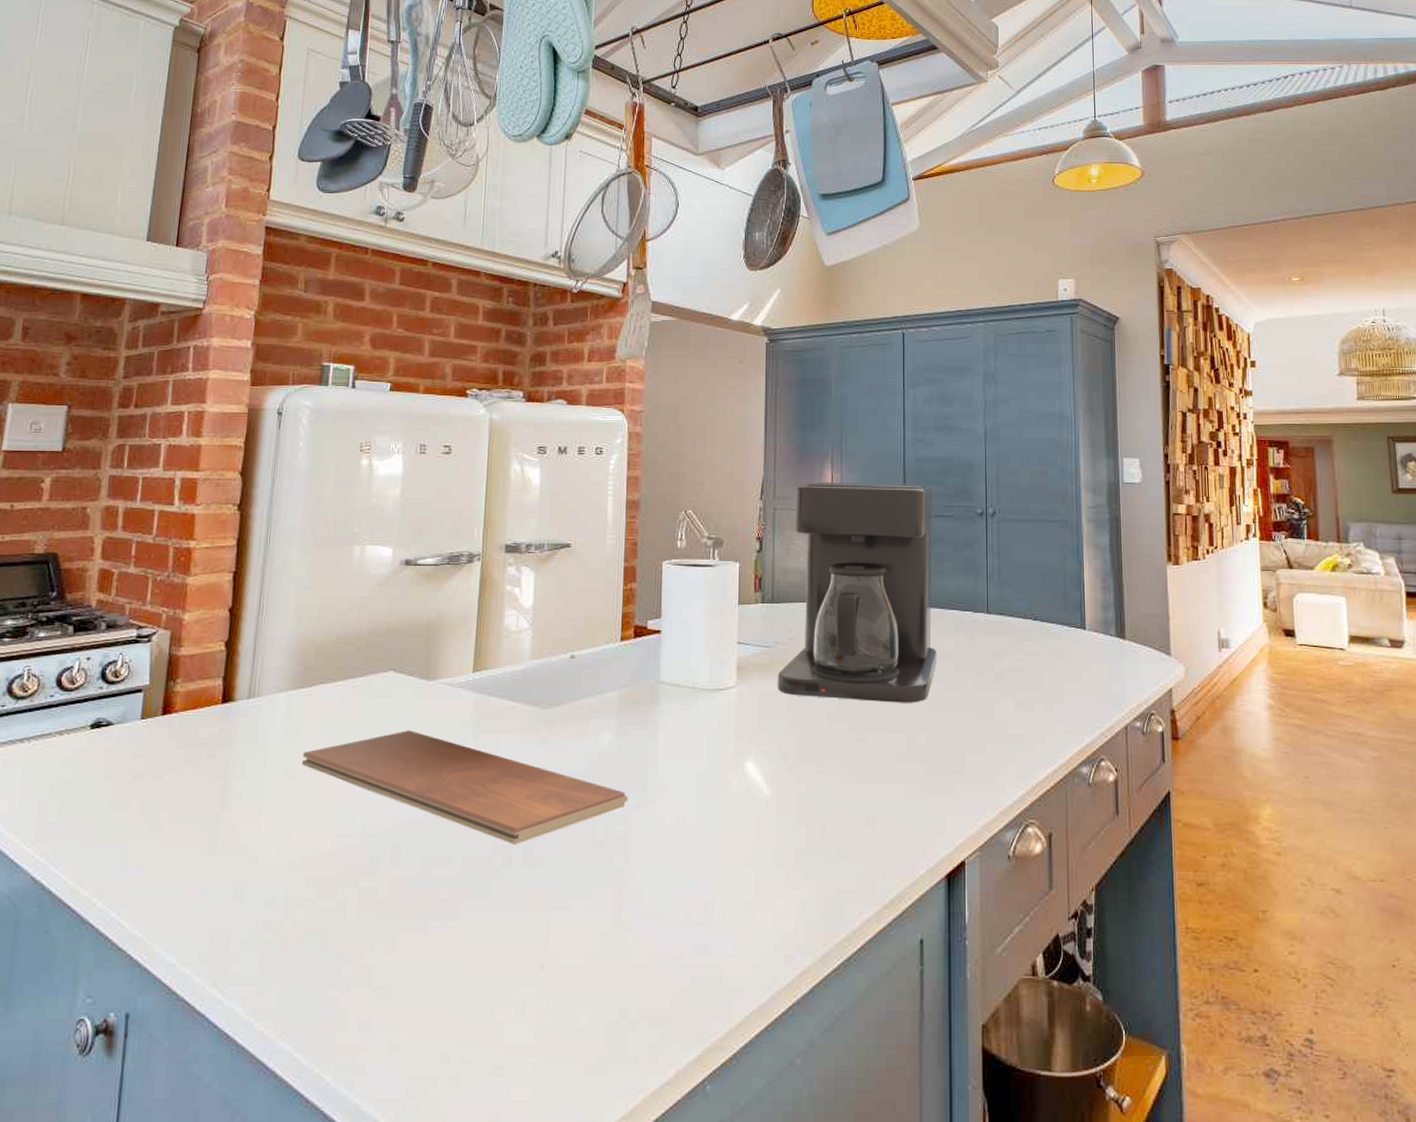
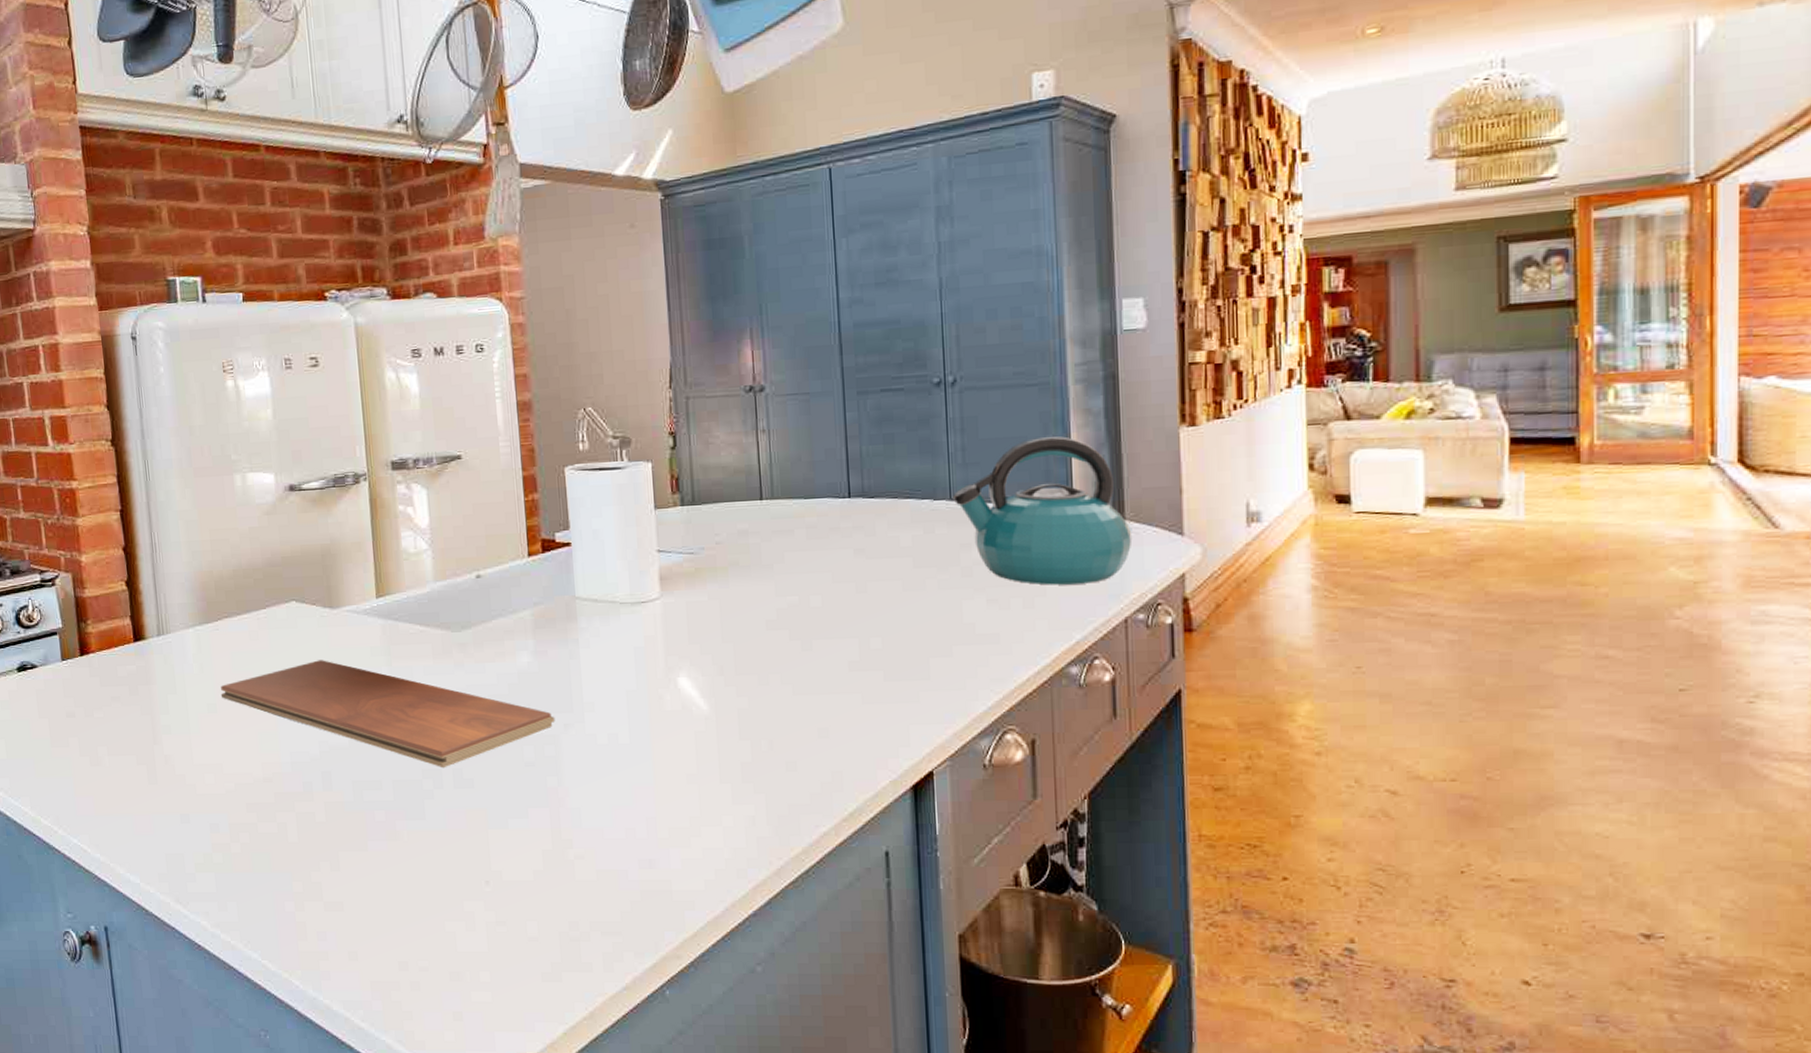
coffee maker: present [777,482,937,703] -> none [705,353,891,607]
kettle: none [990,564,1131,693] -> present [953,435,1133,585]

